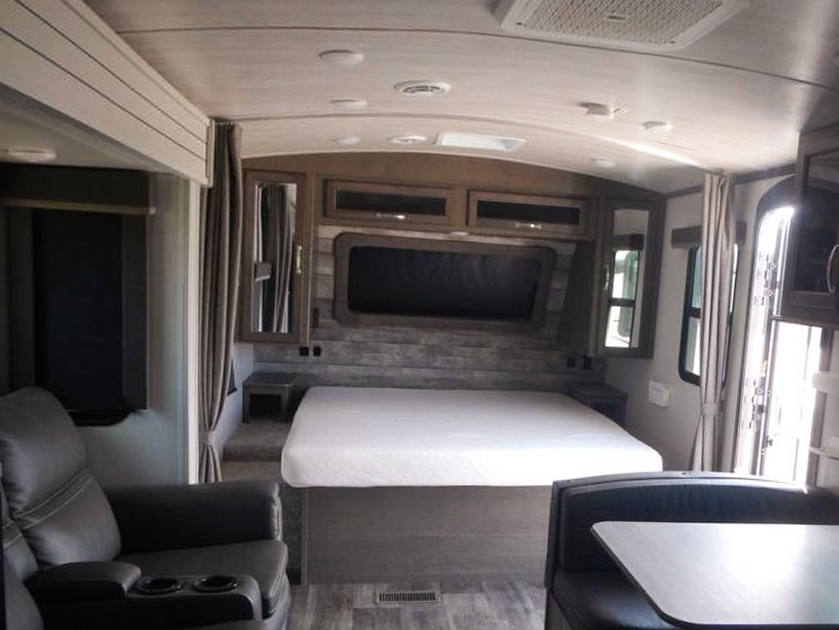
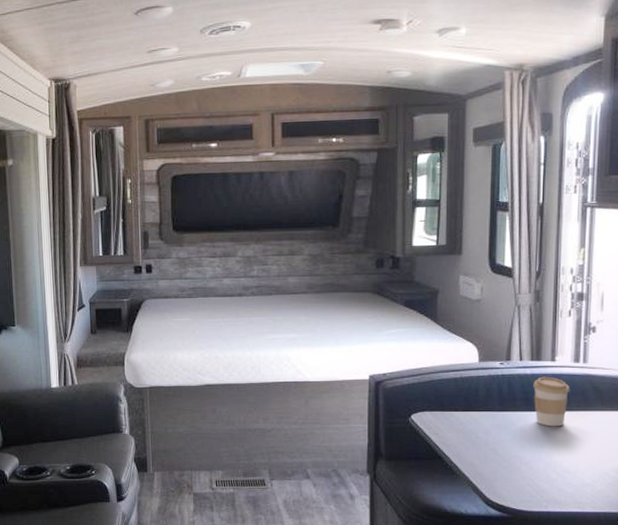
coffee cup: none [712,488,746,539] -> present [533,376,570,427]

